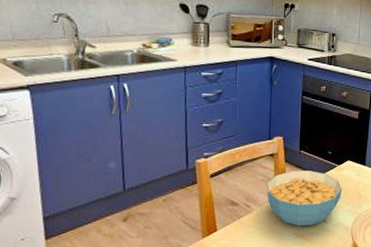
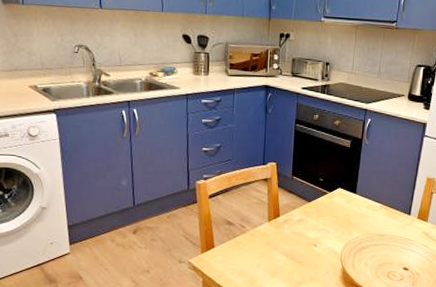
cereal bowl: present [266,171,343,227] -> none [260,195,333,249]

